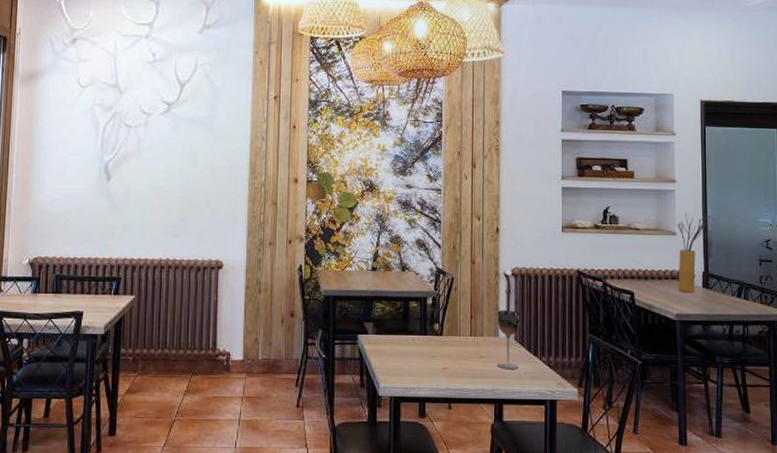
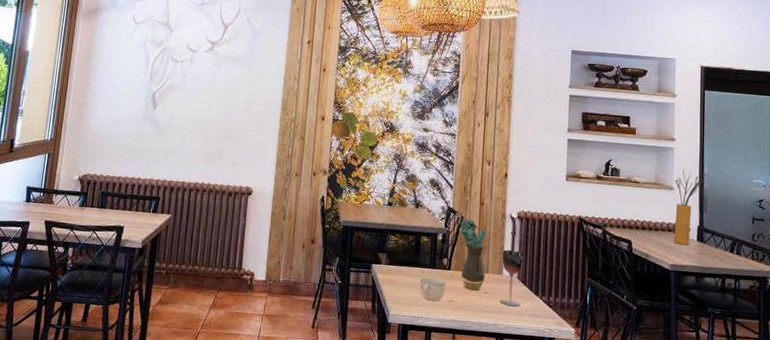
cup: none [411,344,438,370] -> present [420,277,446,301]
vase: none [449,276,480,355] -> present [458,215,486,291]

